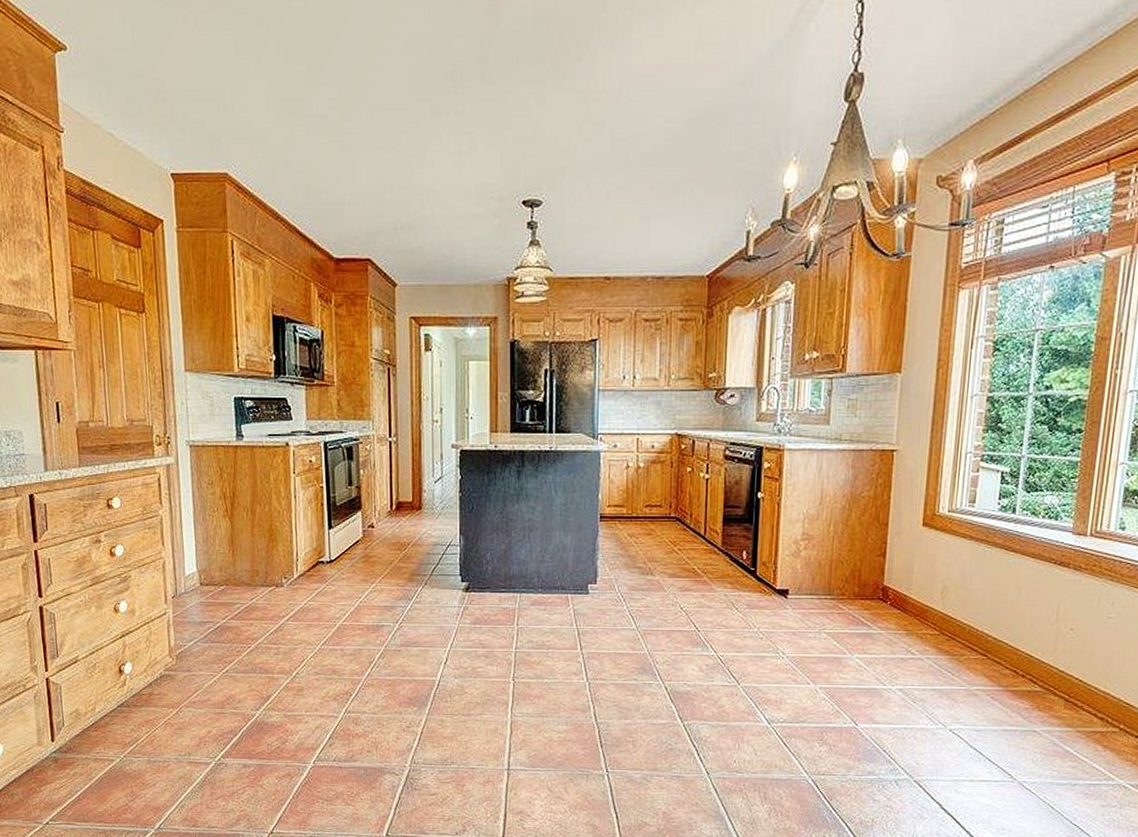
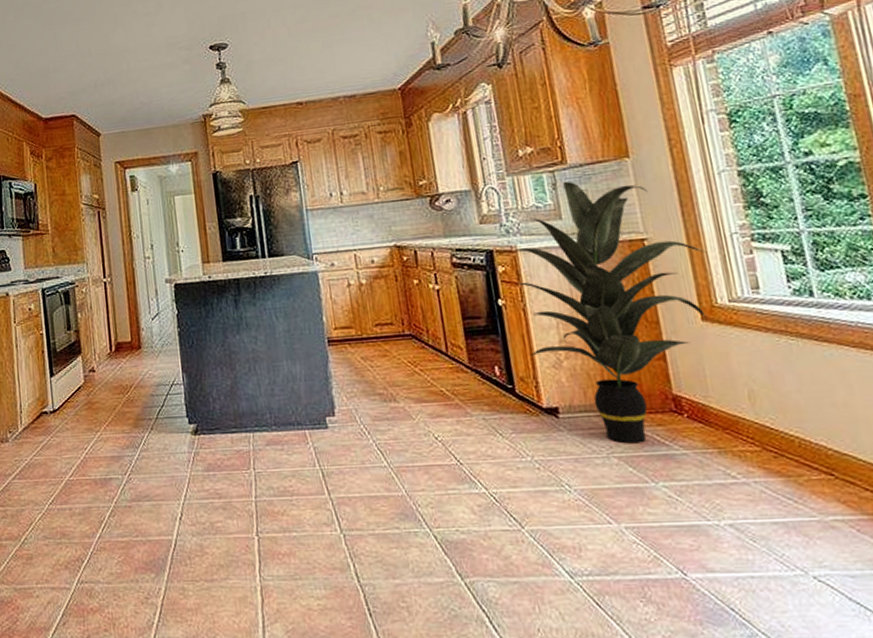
indoor plant: none [776,389,942,623] -> present [514,181,706,444]

